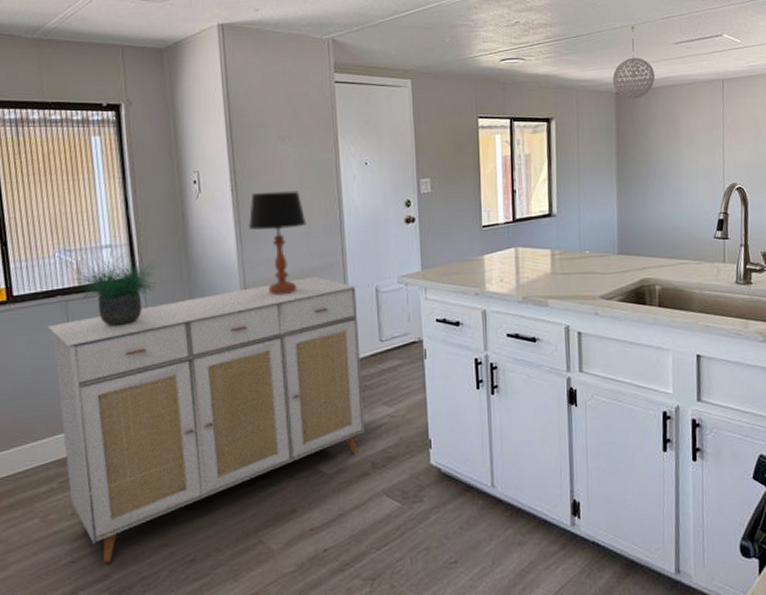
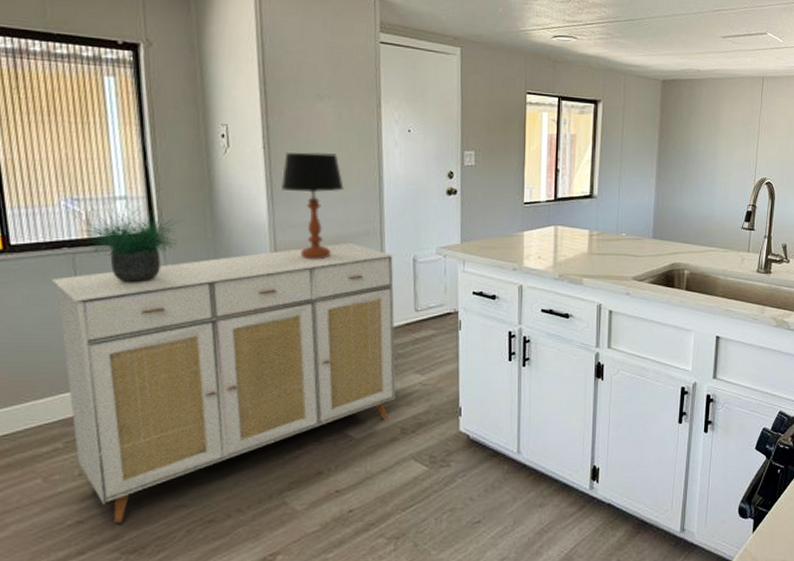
pendant light: present [612,26,655,99] -> none [660,15,701,89]

